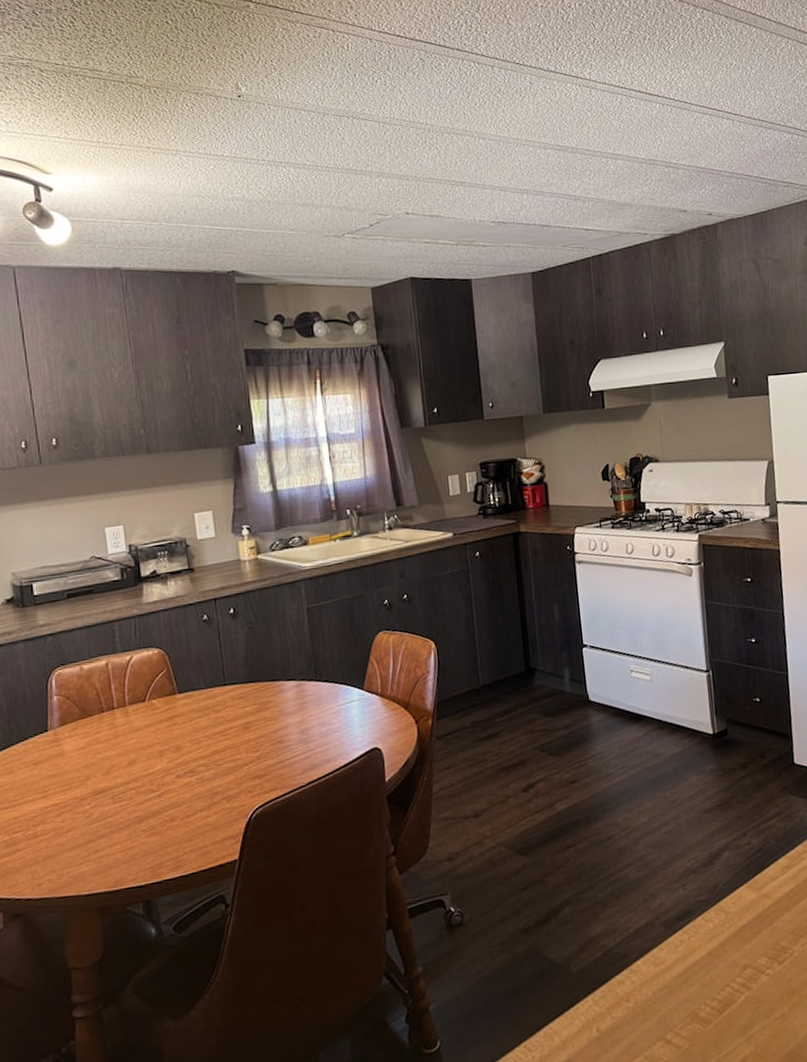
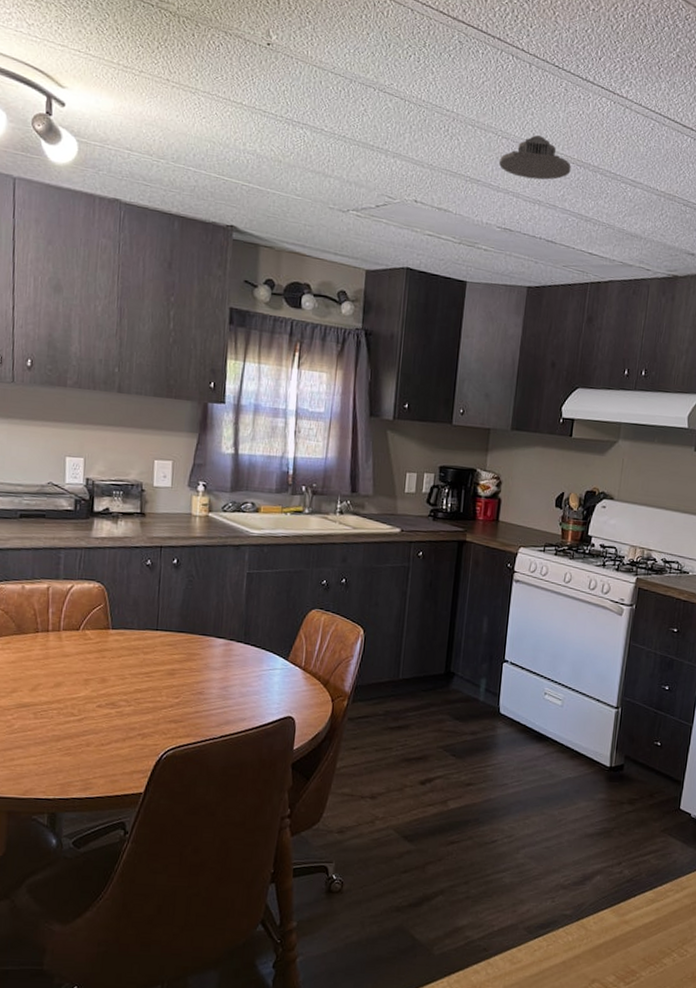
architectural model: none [481,130,551,172] -> present [499,135,571,180]

